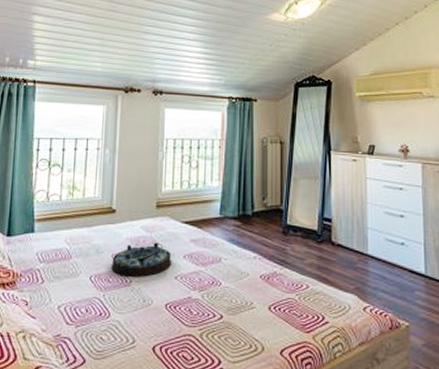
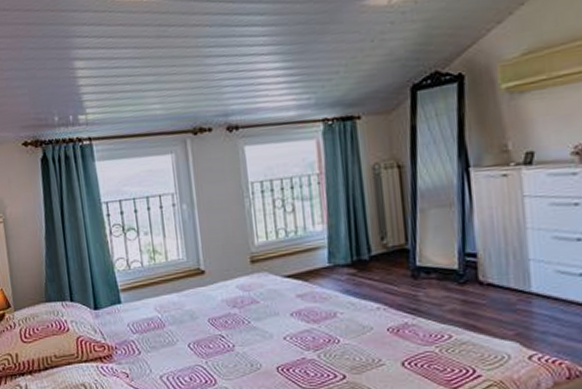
serving tray: present [111,242,171,277] -> none [209,302,277,341]

